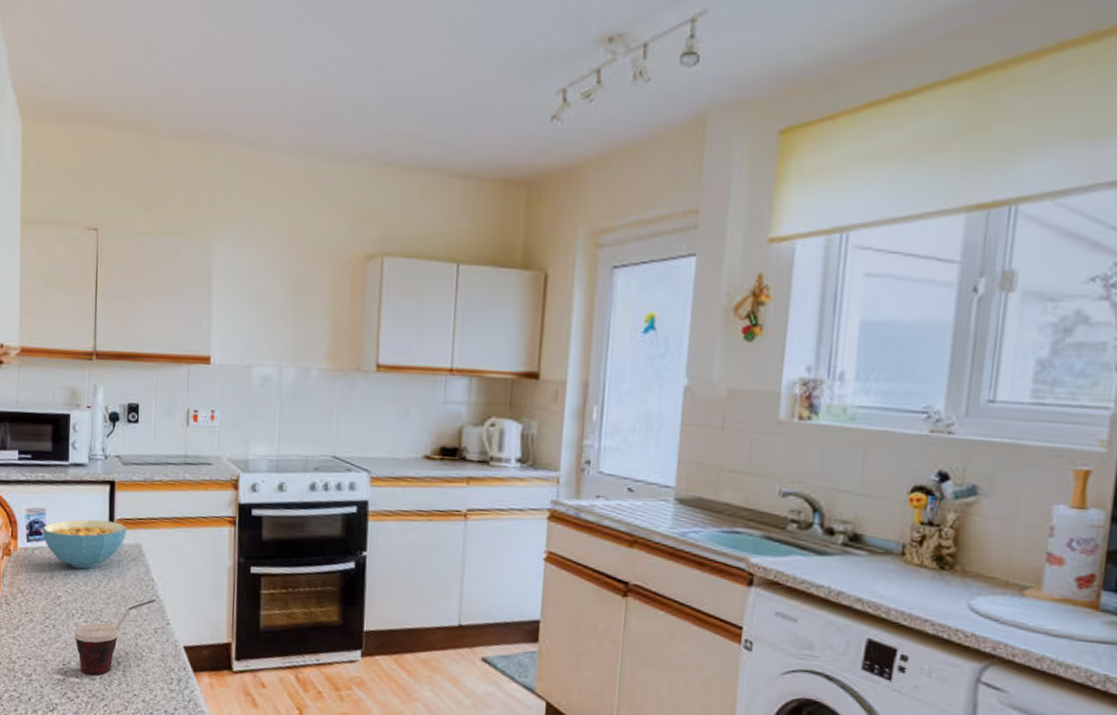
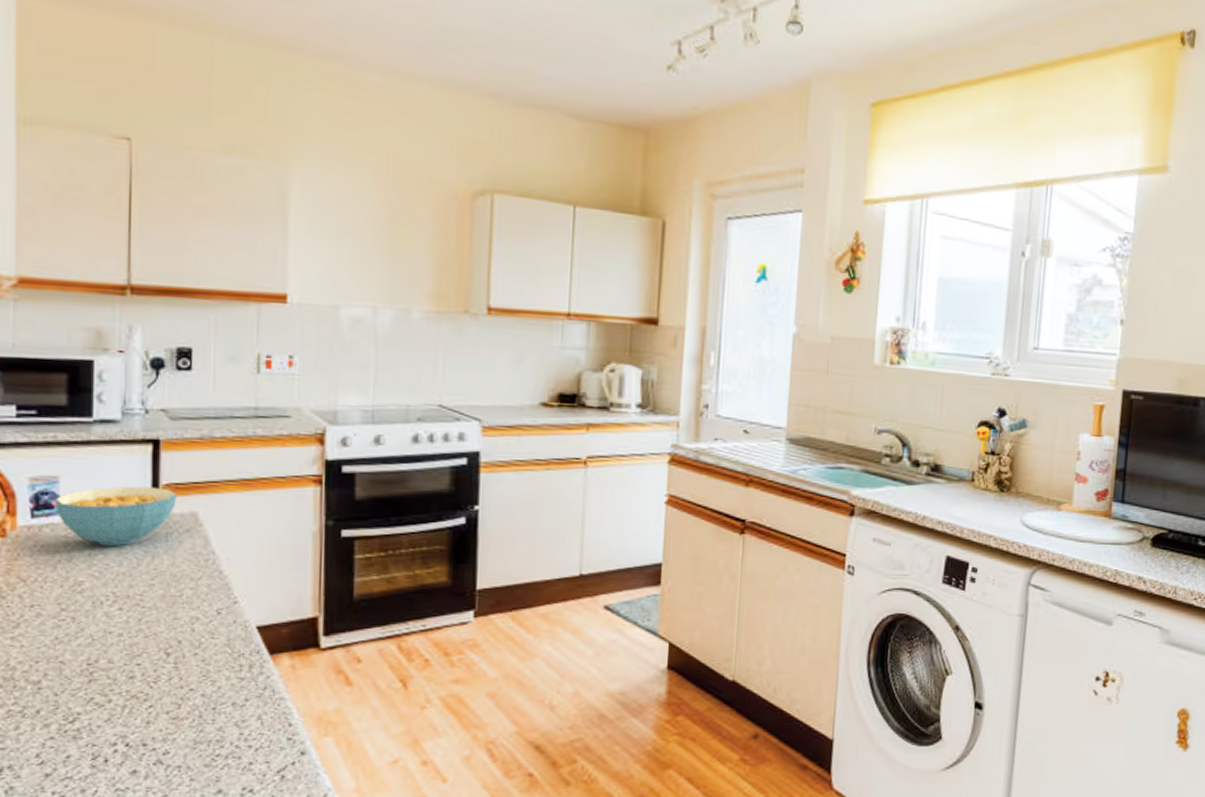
cup: present [74,599,156,676] -> none [104,575,219,673]

